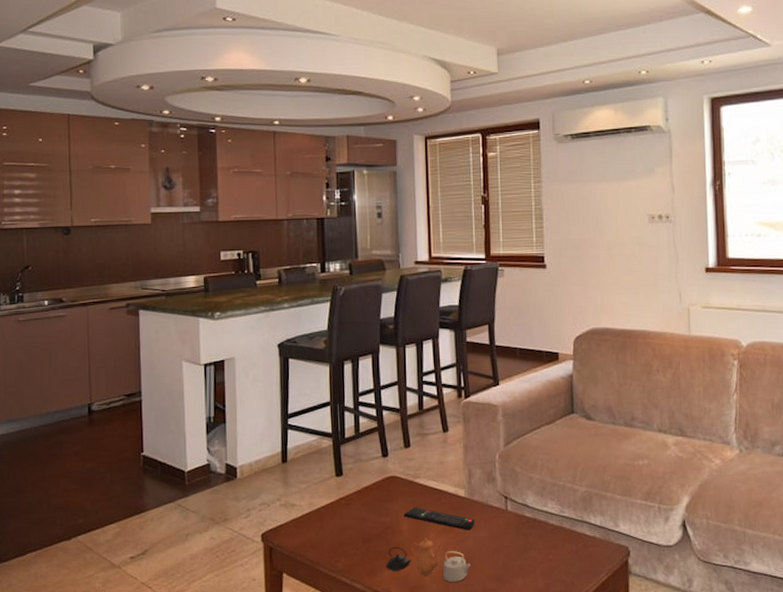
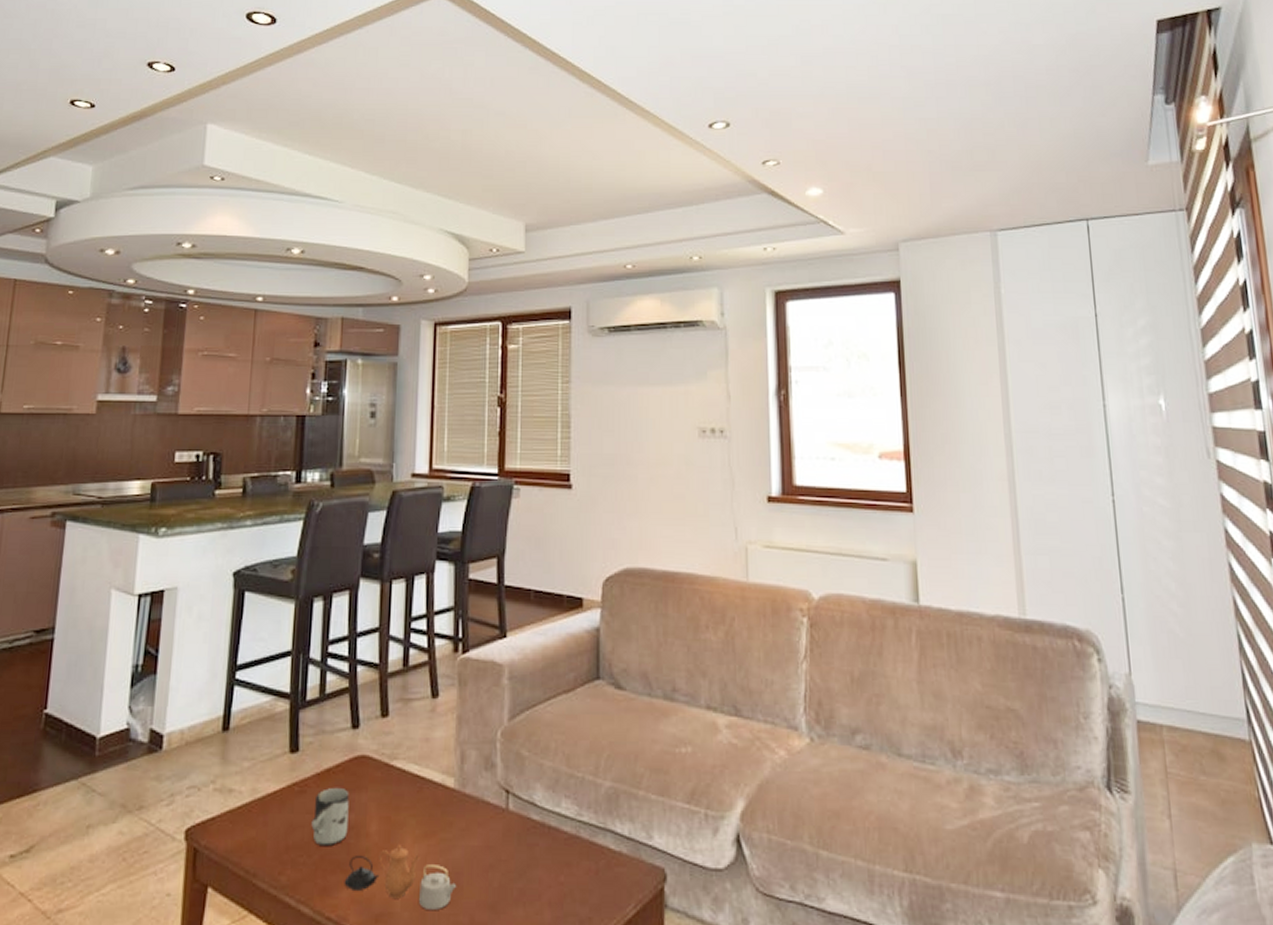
cup: none [357,499,385,542] -> present [311,787,349,847]
remote control: present [404,507,476,531] -> none [373,799,467,836]

